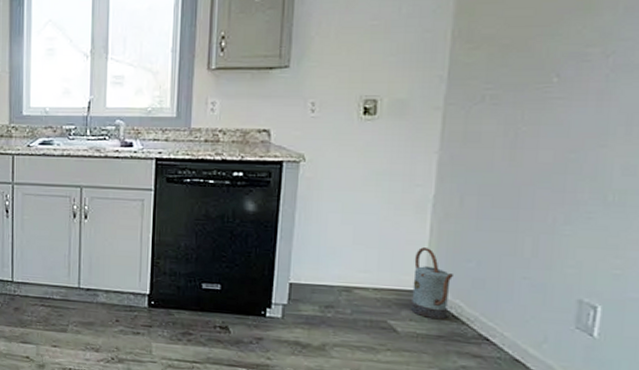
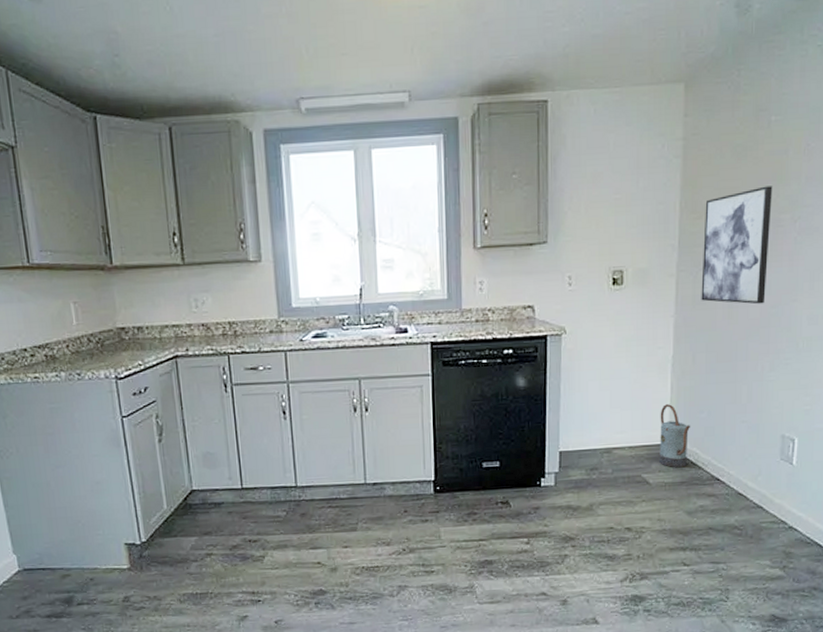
wall art: none [474,16,577,147] -> present [701,186,773,305]

